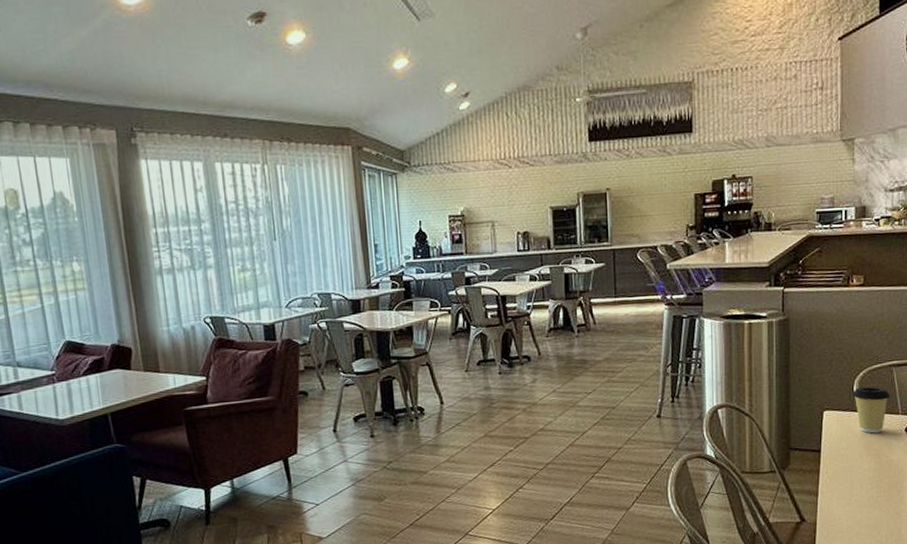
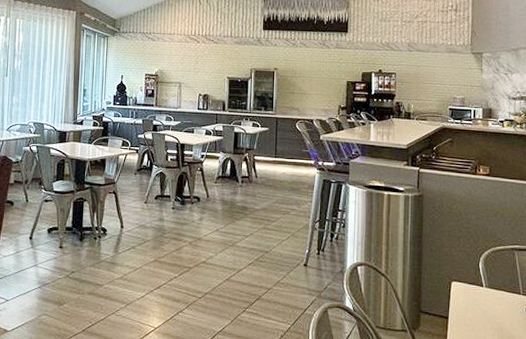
coffee cup: present [852,386,891,434] -> none [478,264,513,309]

